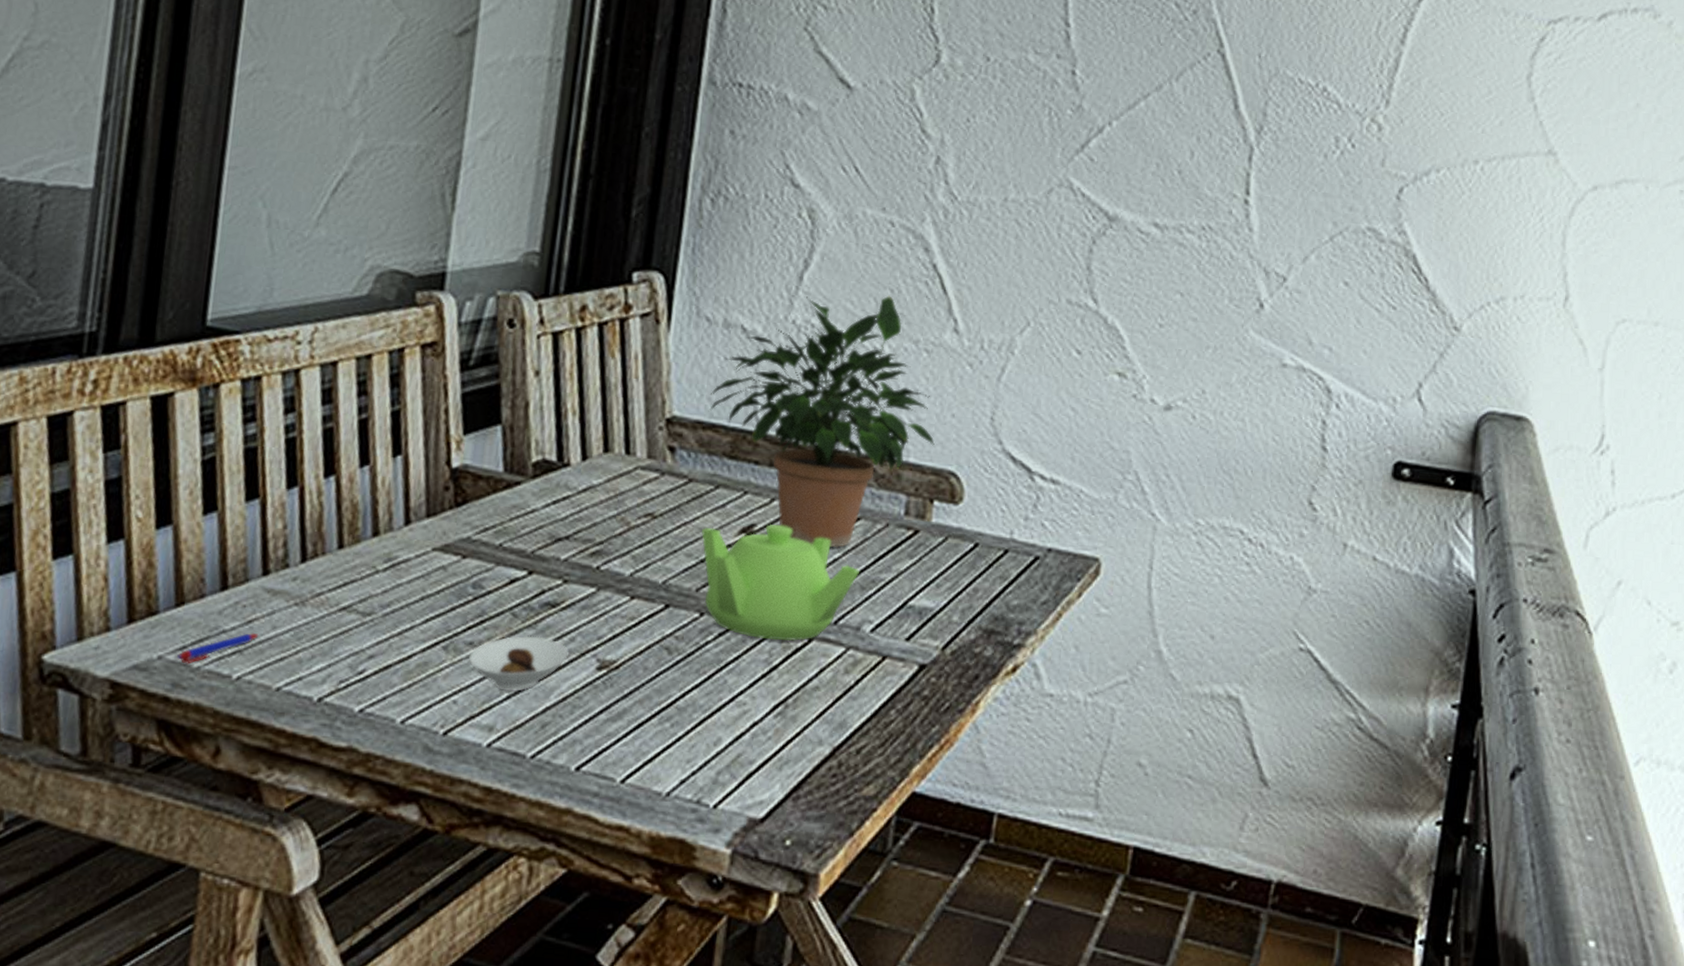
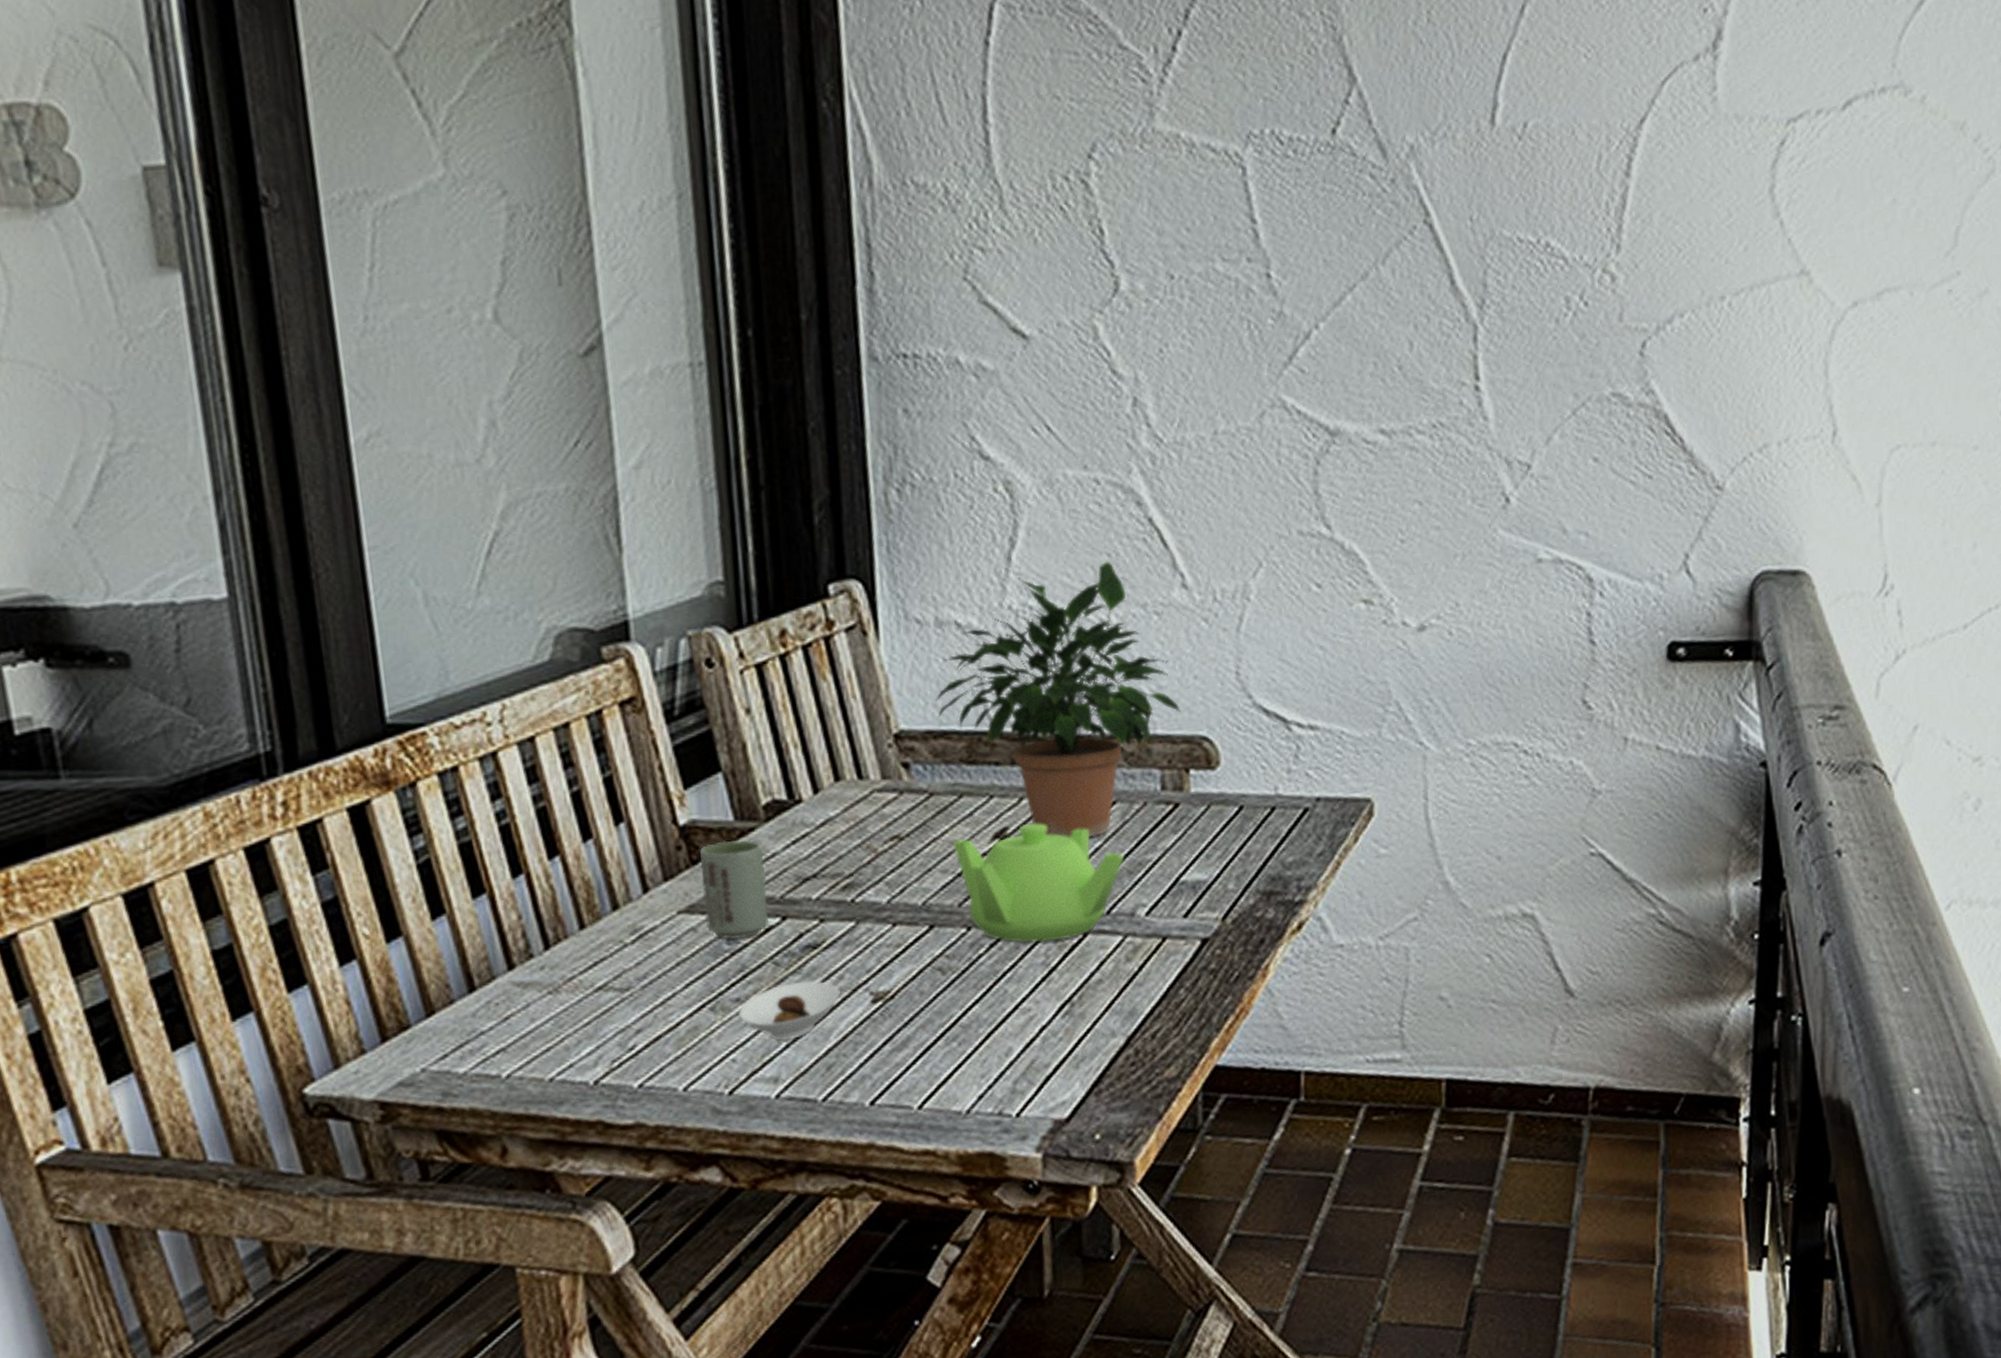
pen: present [177,632,259,664] -> none [440,1028,519,1072]
cup: none [457,489,524,586] -> present [700,840,769,939]

